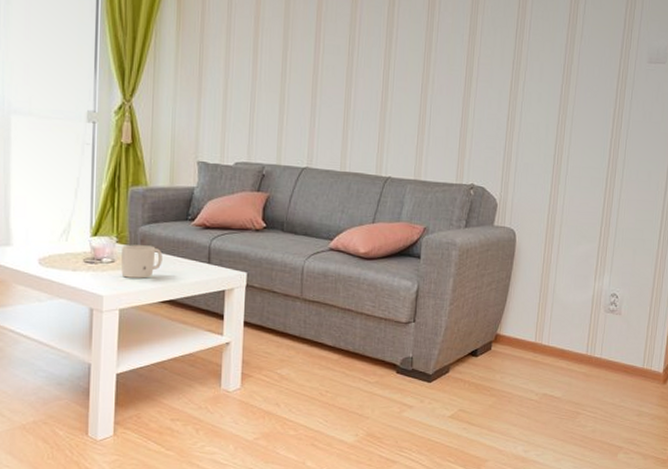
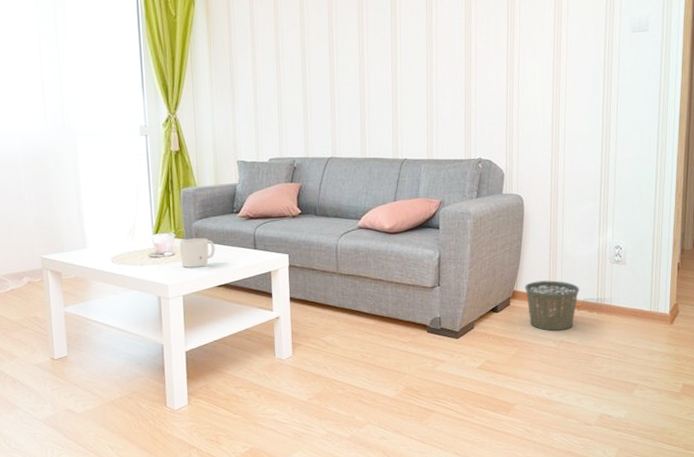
basket: none [508,325,569,382] -> present [524,280,580,331]

